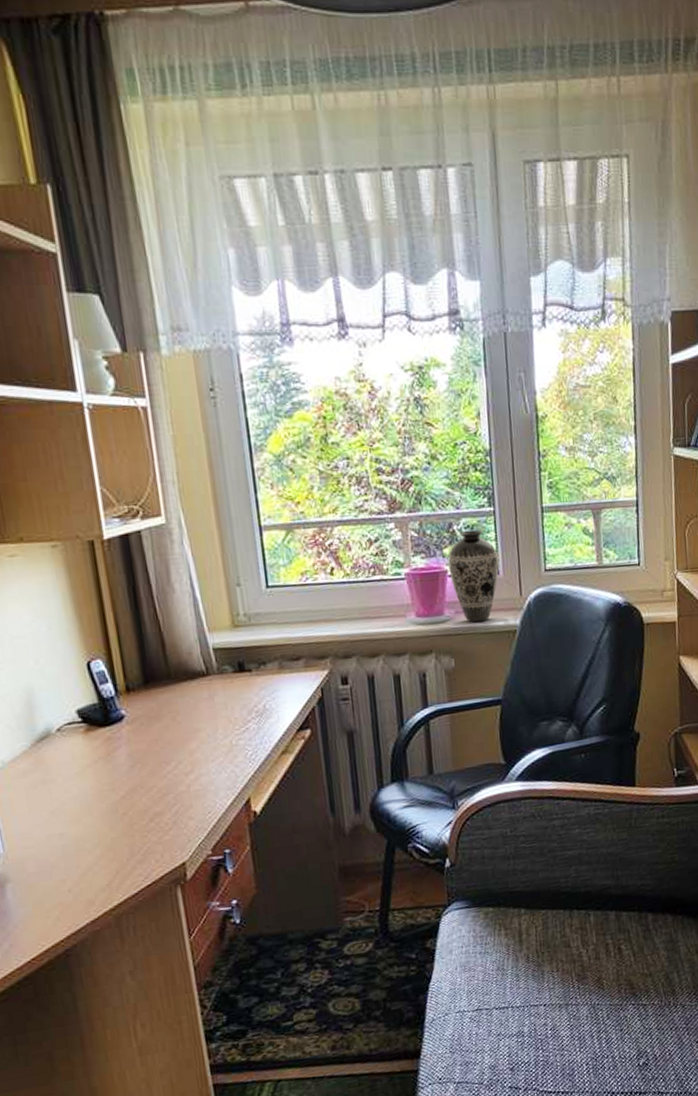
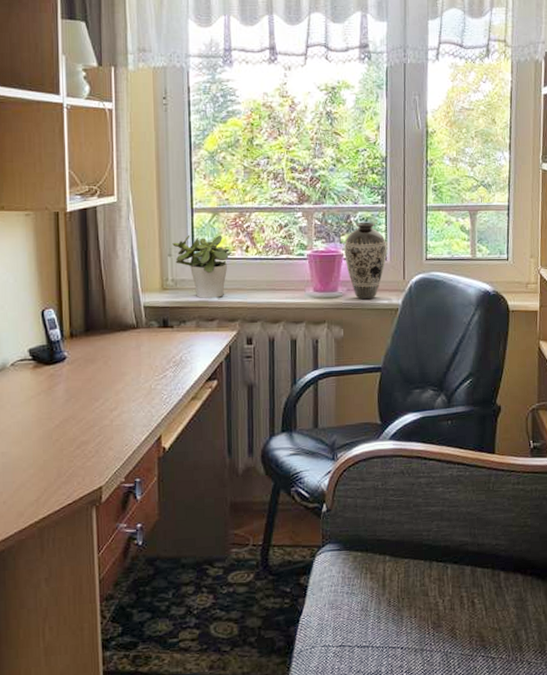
potted plant: none [240,556,314,635] -> present [172,235,231,299]

